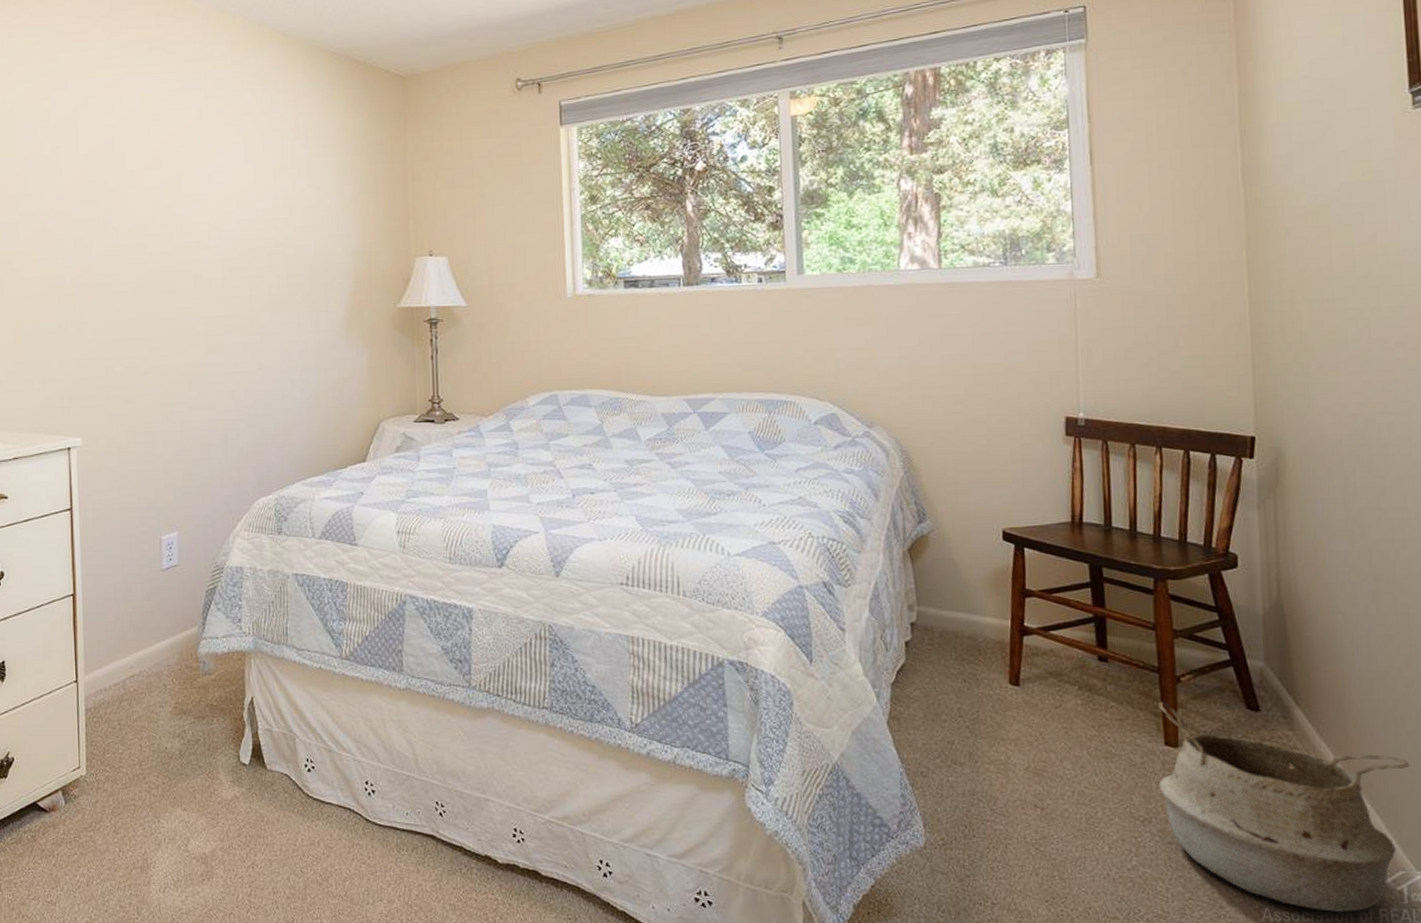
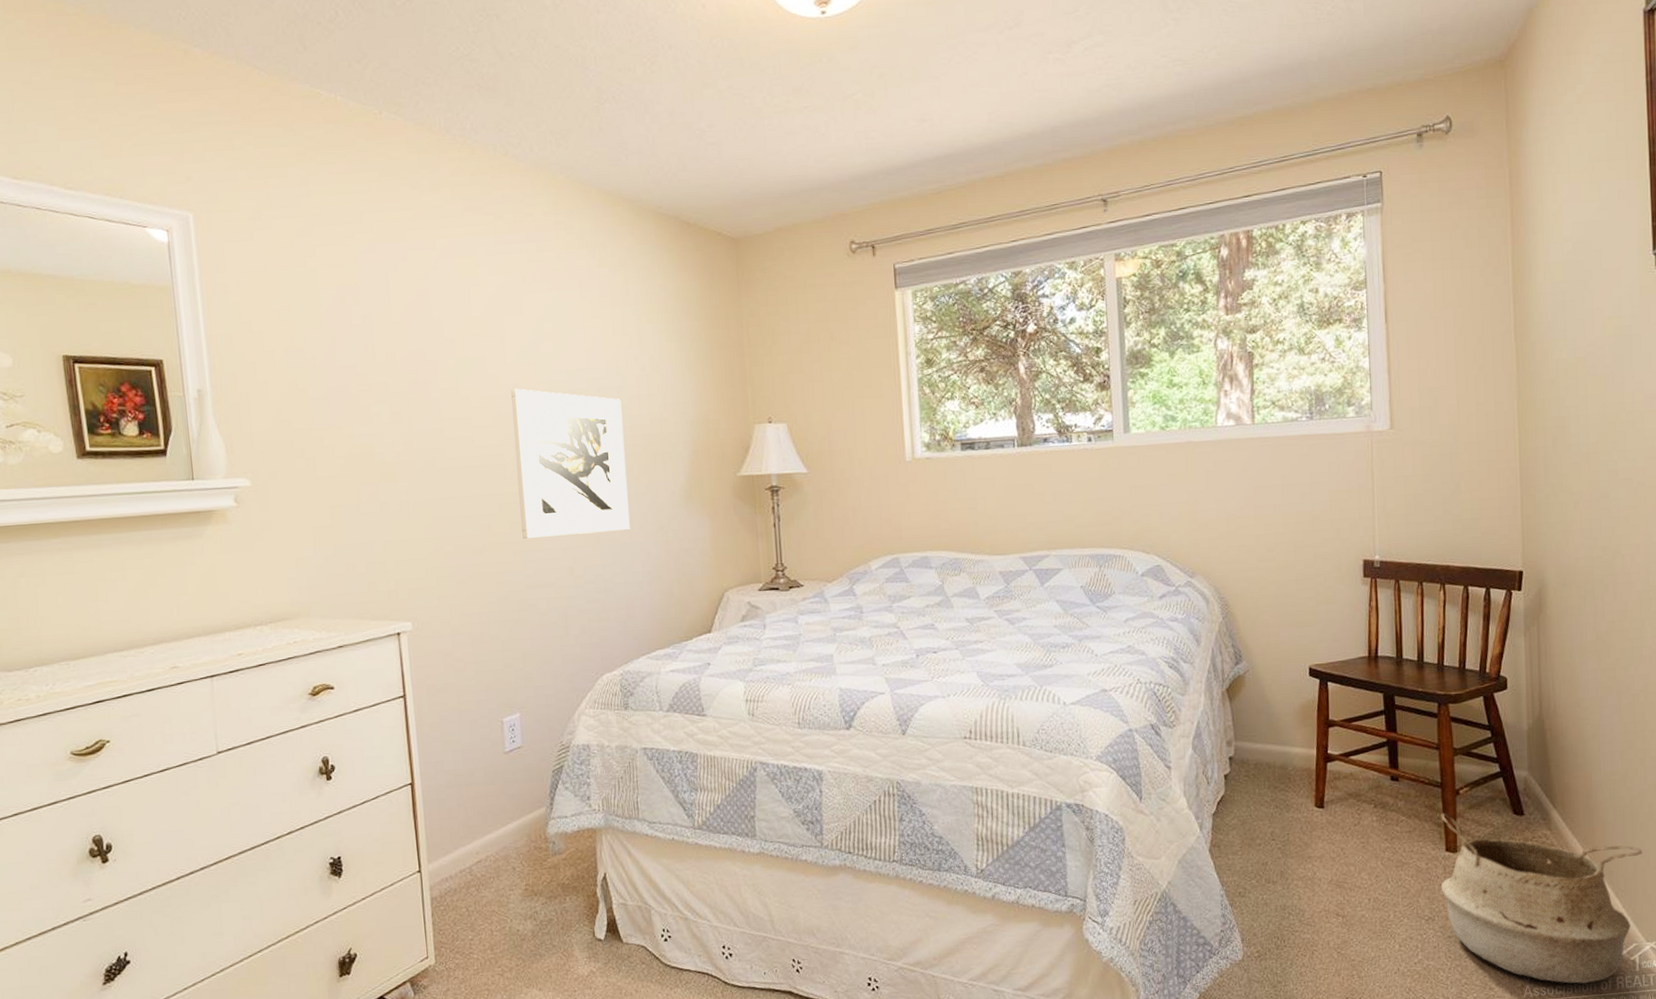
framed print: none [184,218,291,363] -> present [511,388,630,539]

